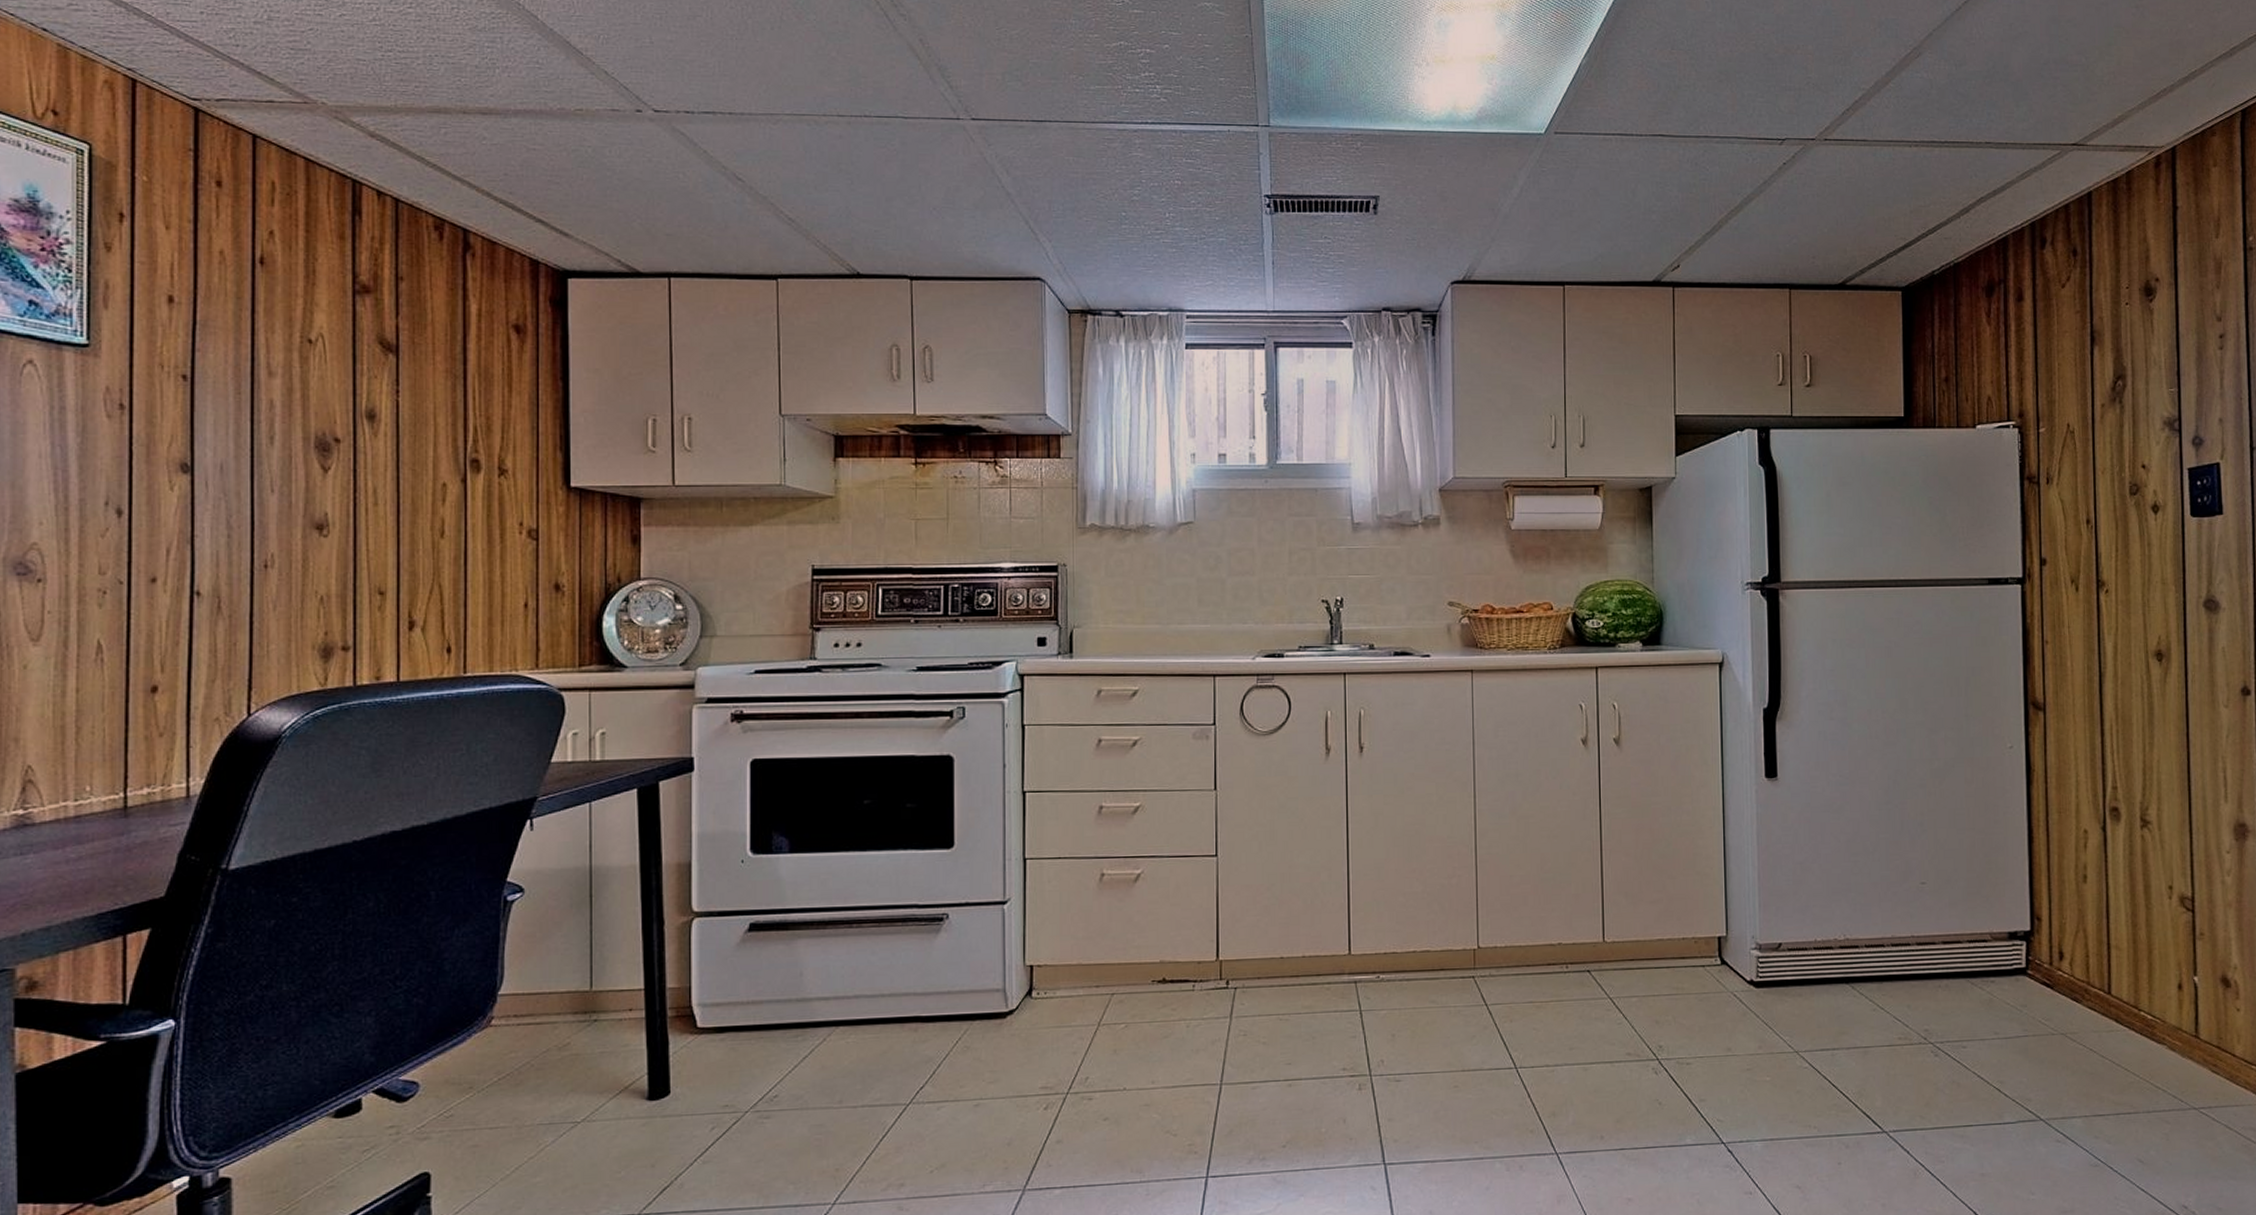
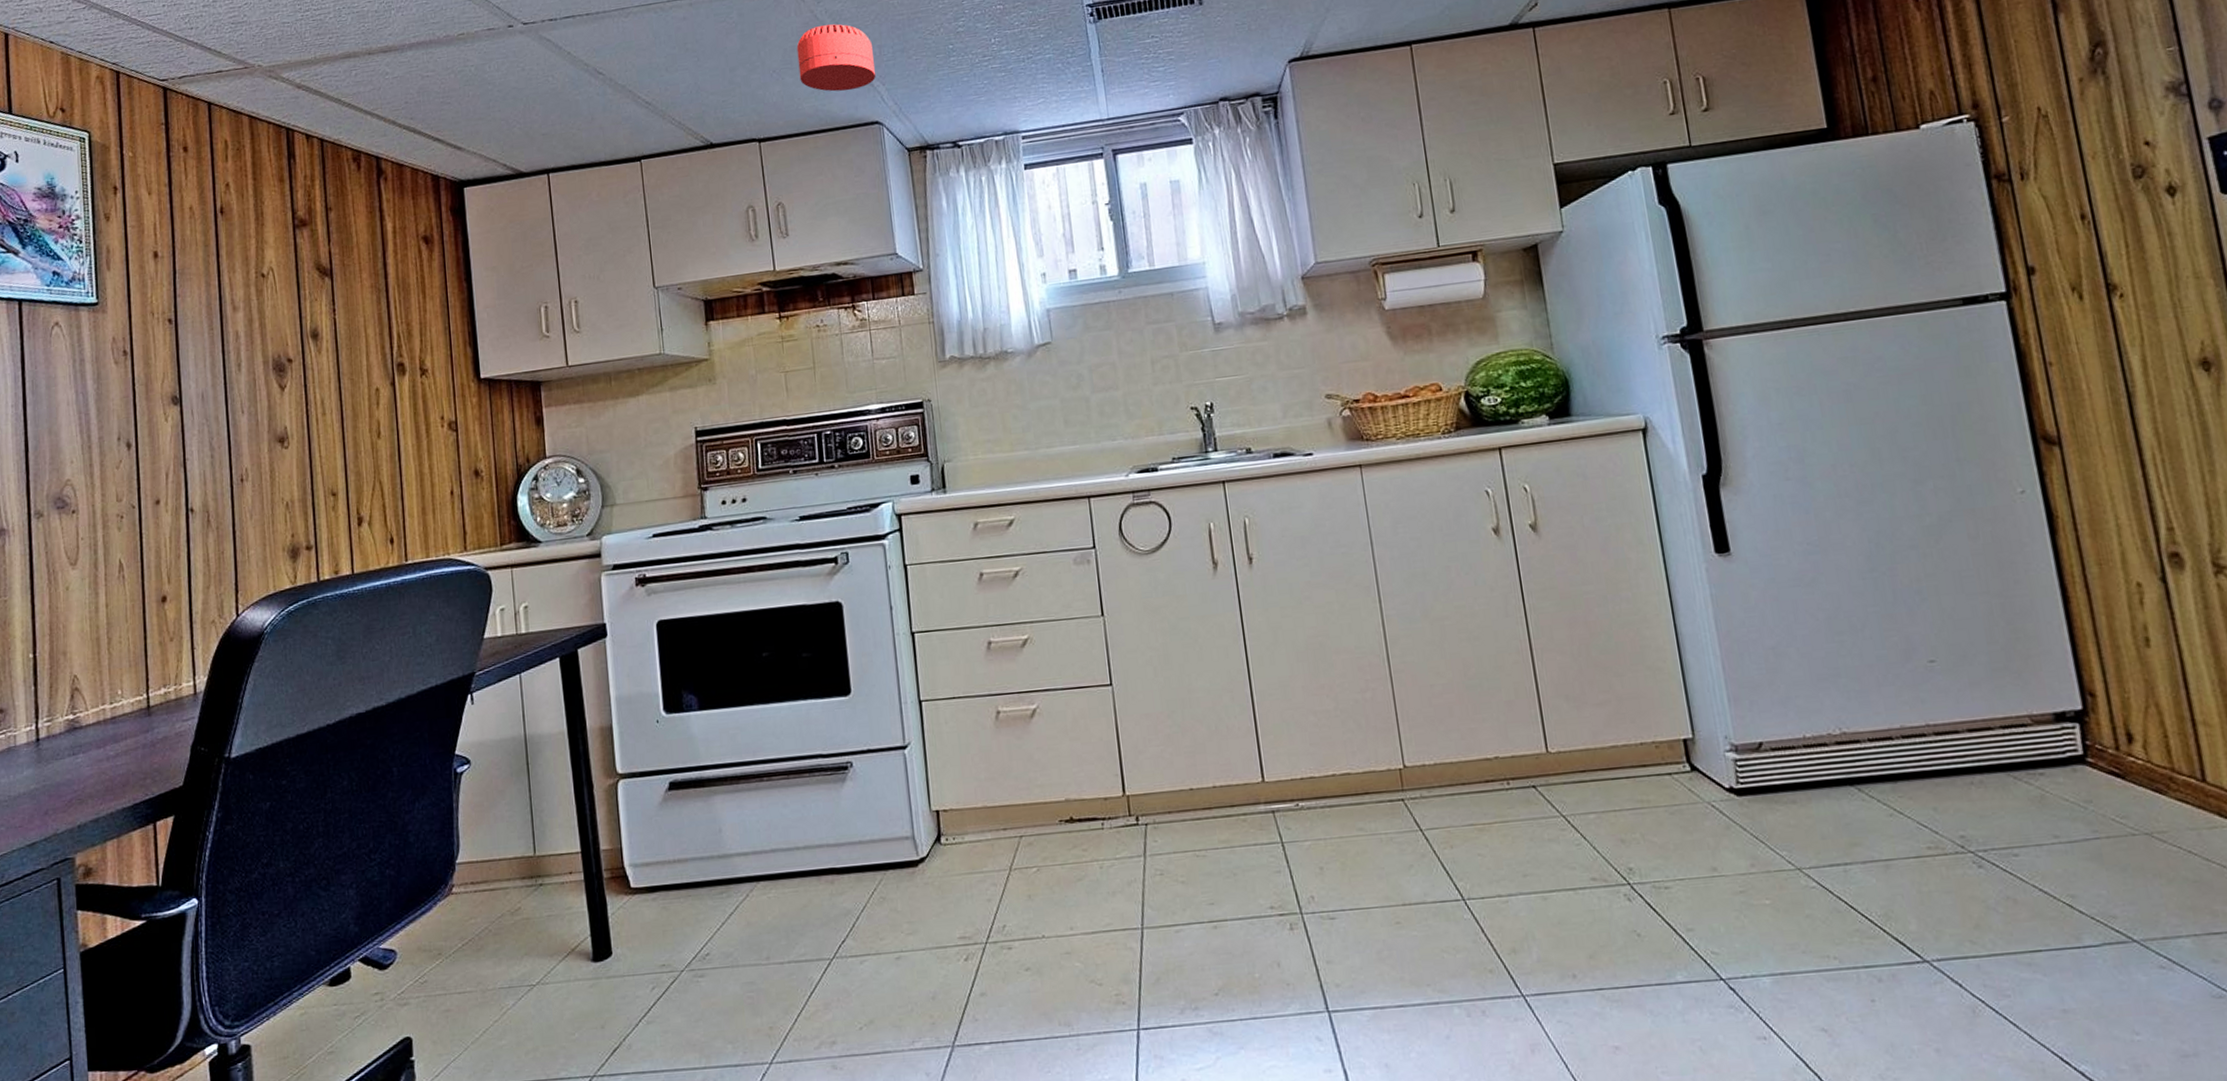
smoke detector: none [961,170,1042,242] -> present [796,24,876,92]

